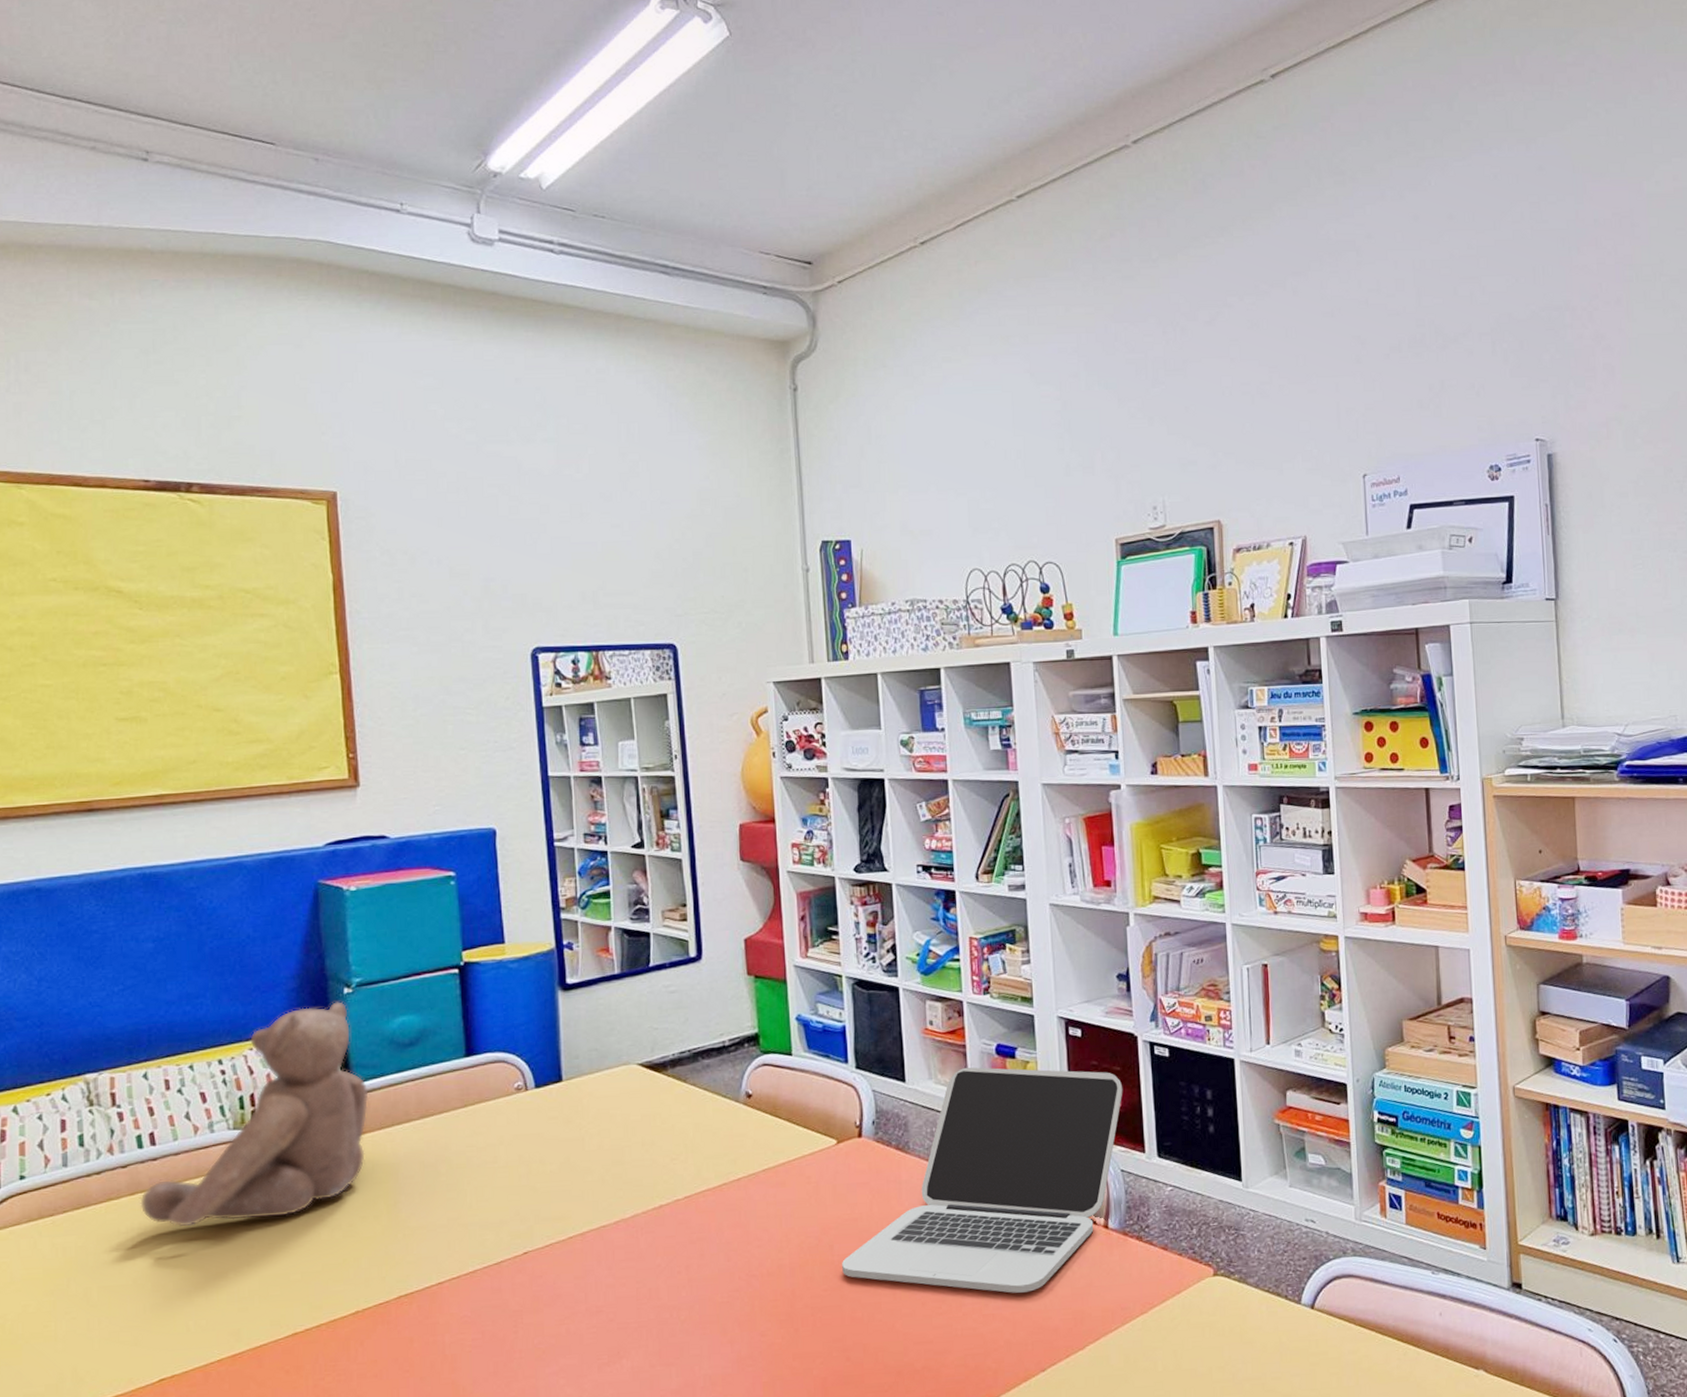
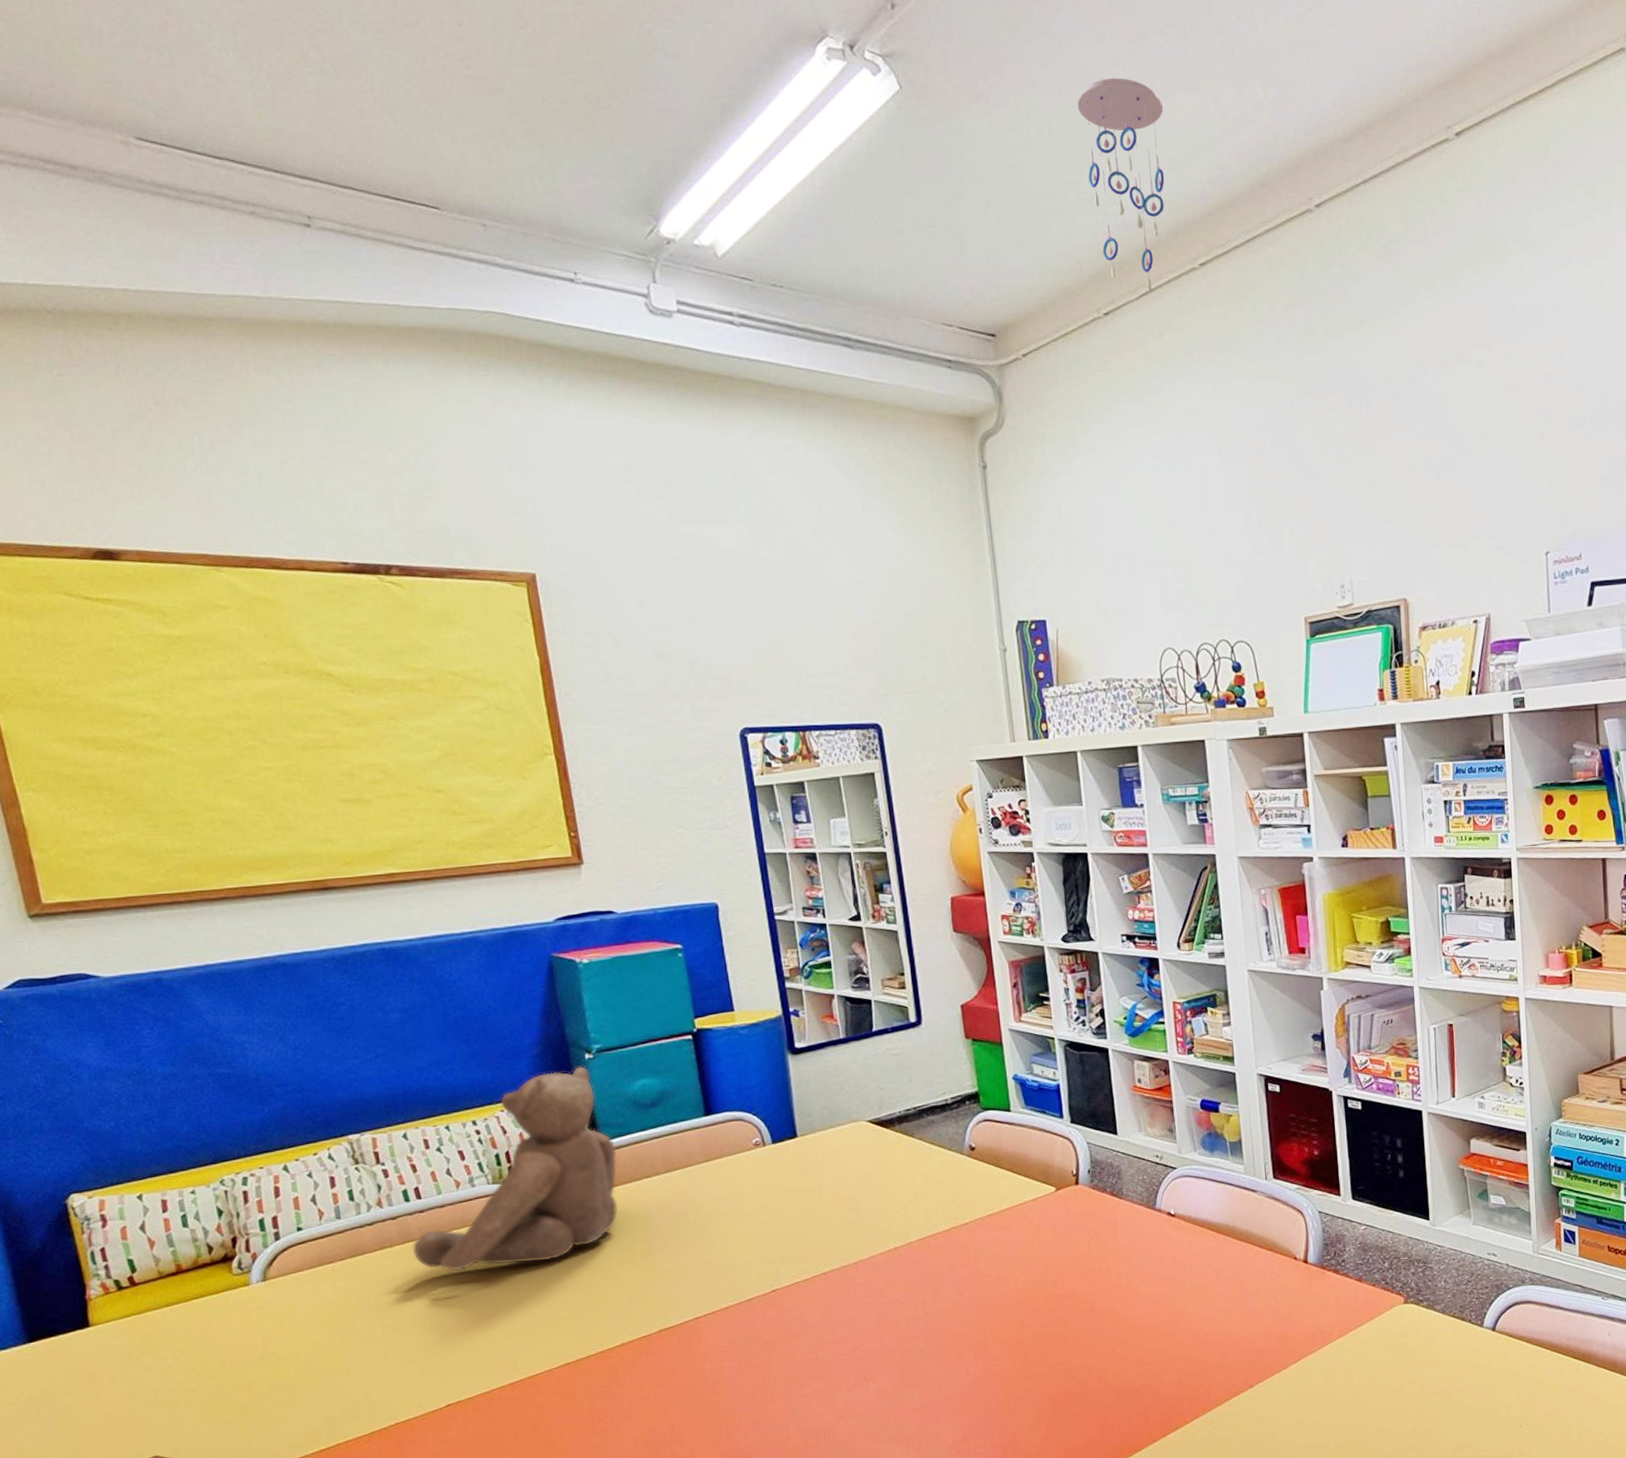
laptop: present [842,1067,1123,1293] -> none [1065,1120,1320,1321]
ceiling mobile: none [901,24,985,222] -> present [1077,77,1165,291]

